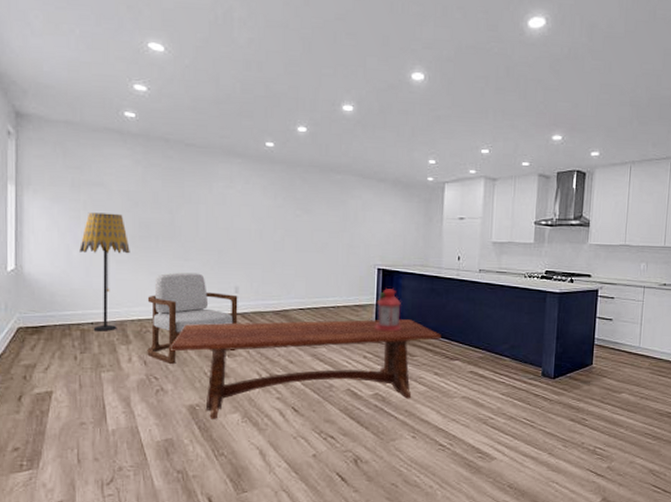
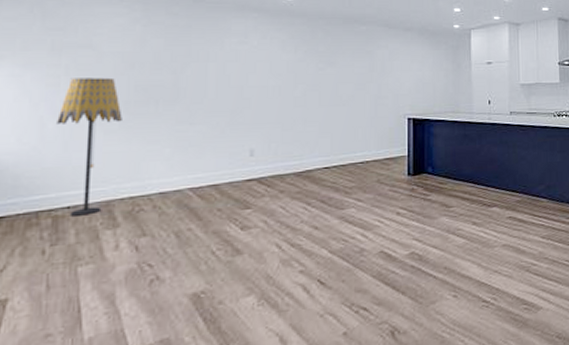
armchair: present [147,272,238,365] -> none [140,137,253,247]
dining table: present [170,319,442,419] -> none [169,168,477,307]
lantern: present [375,289,401,332] -> none [408,138,436,184]

